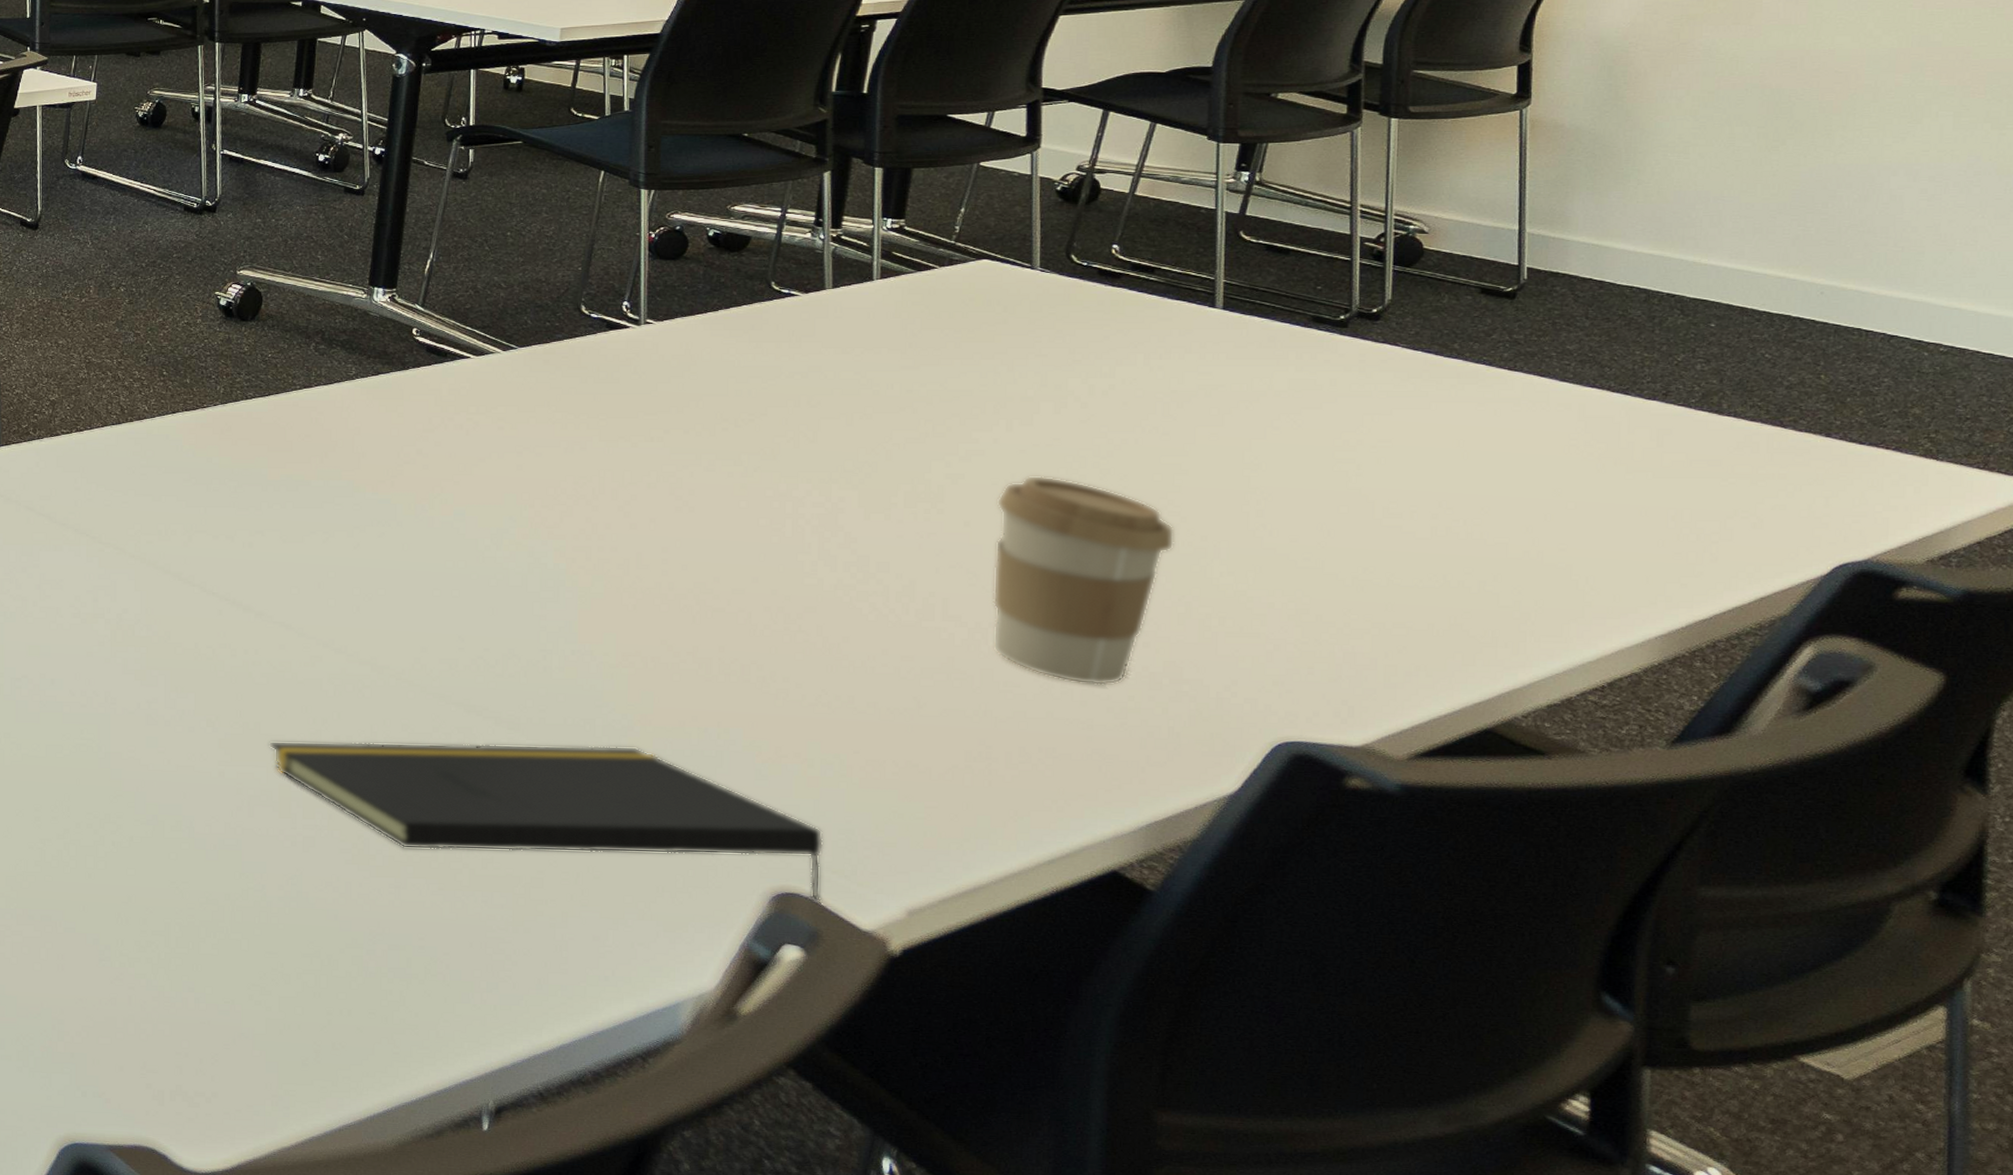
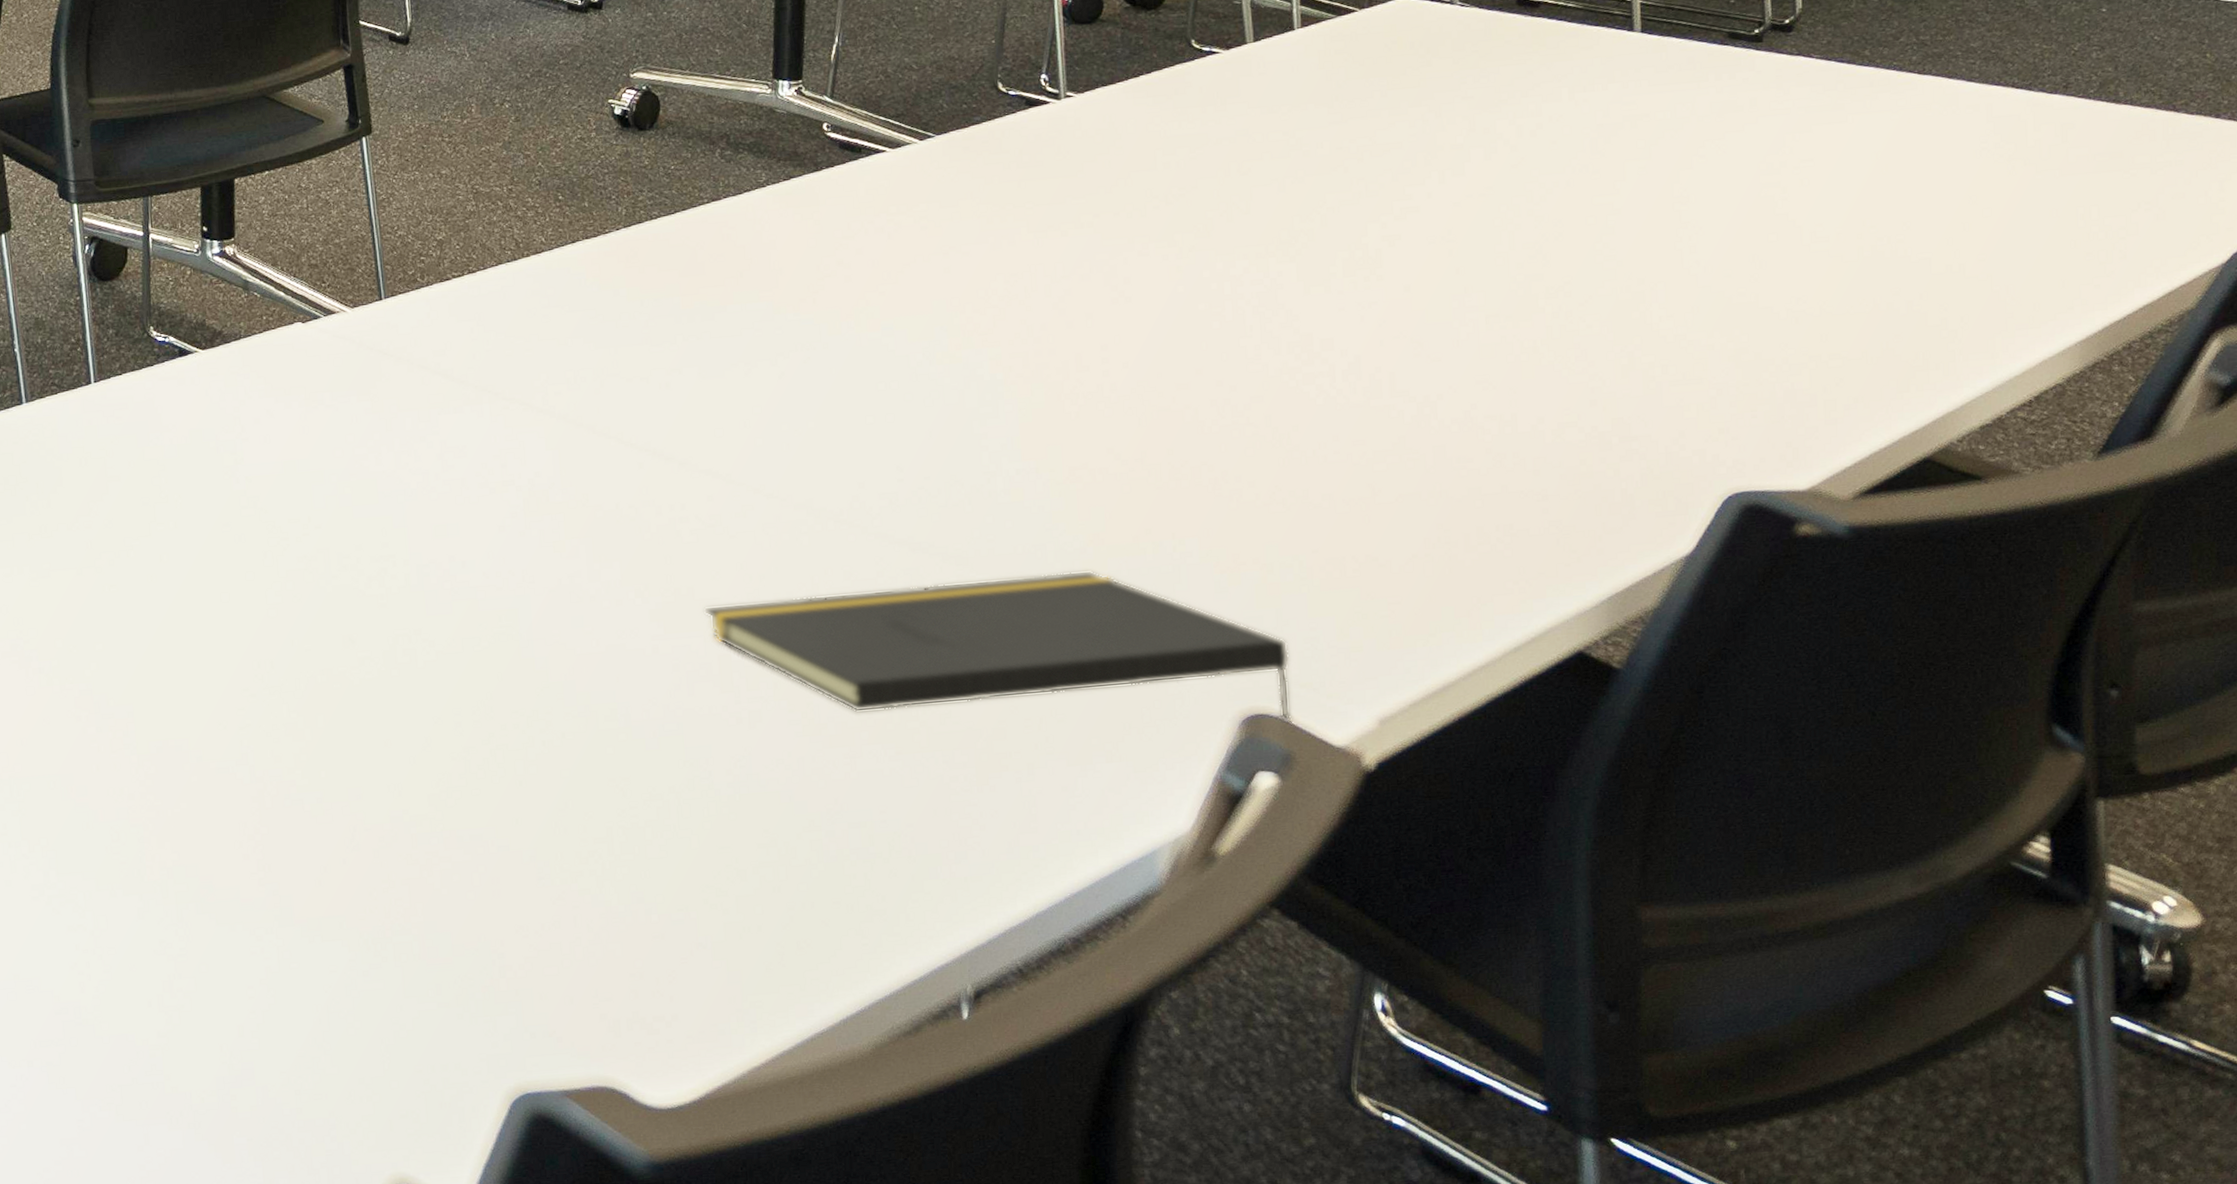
coffee cup: present [993,475,1175,686] -> none [1435,228,1613,452]

